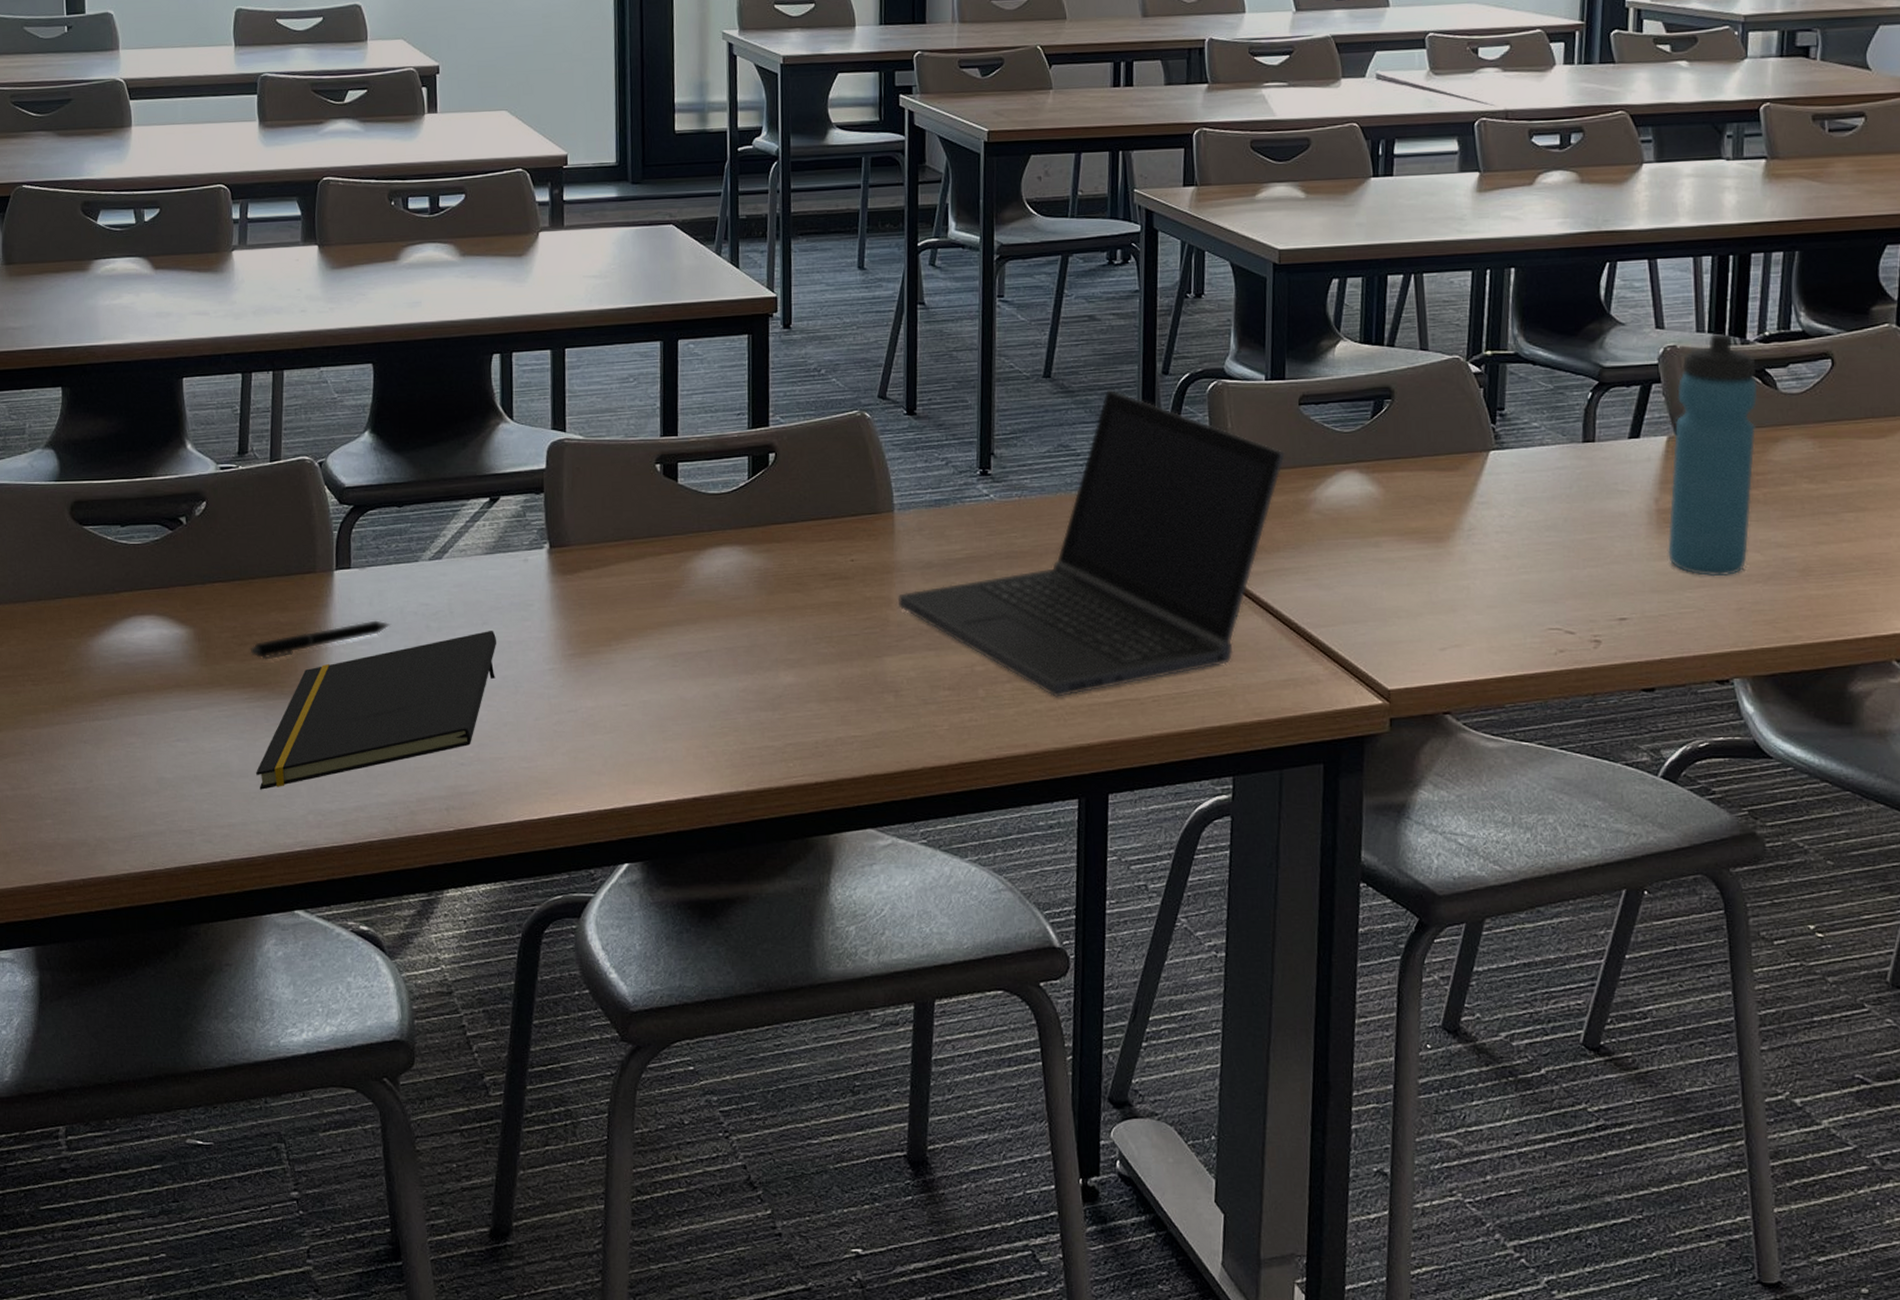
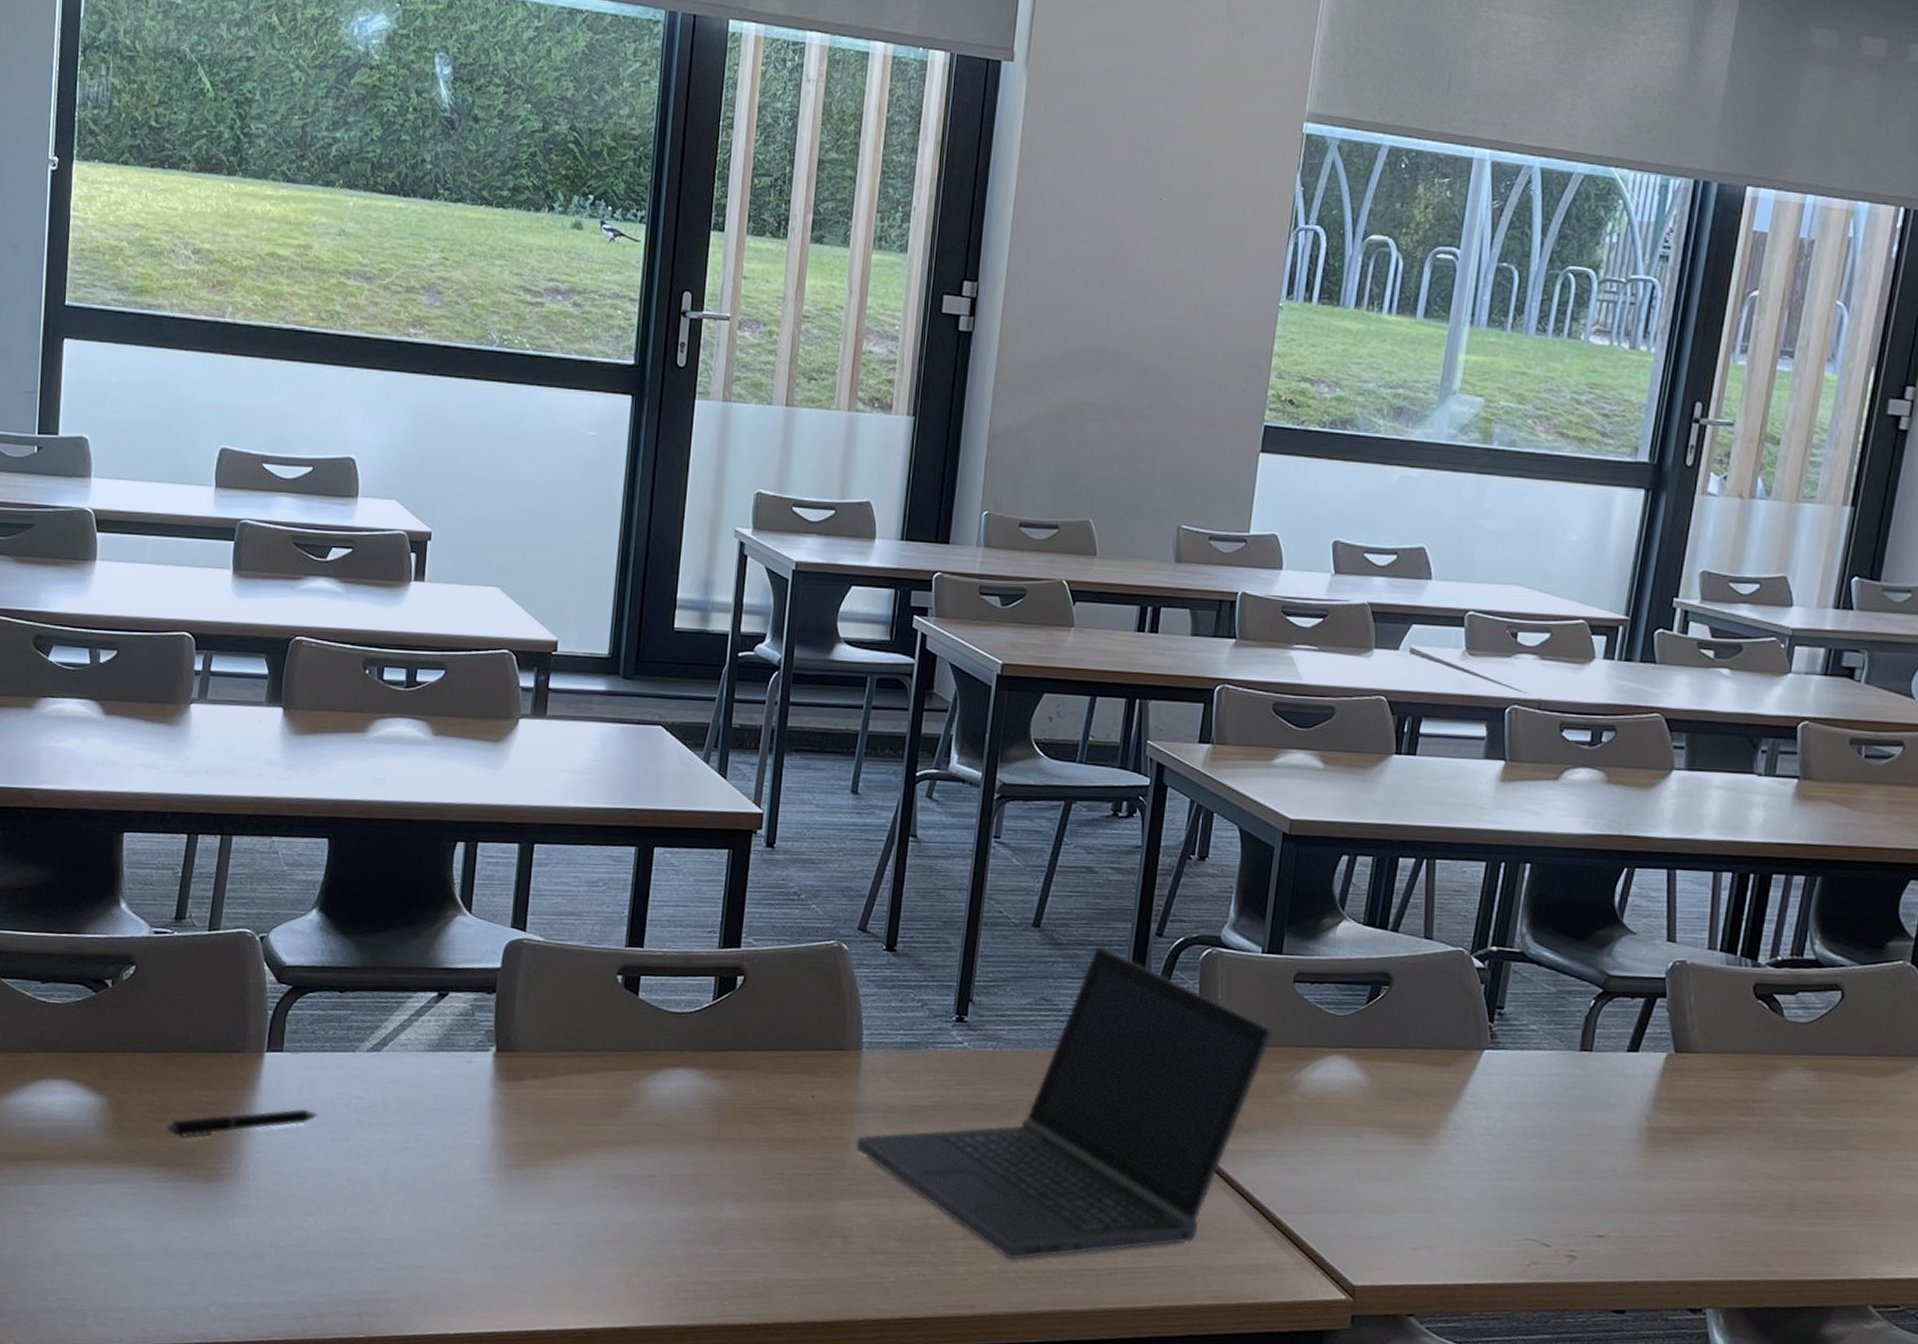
notepad: present [256,631,497,790] -> none [160,1132,431,1275]
water bottle: present [1667,333,1758,577] -> none [1653,952,1765,1203]

